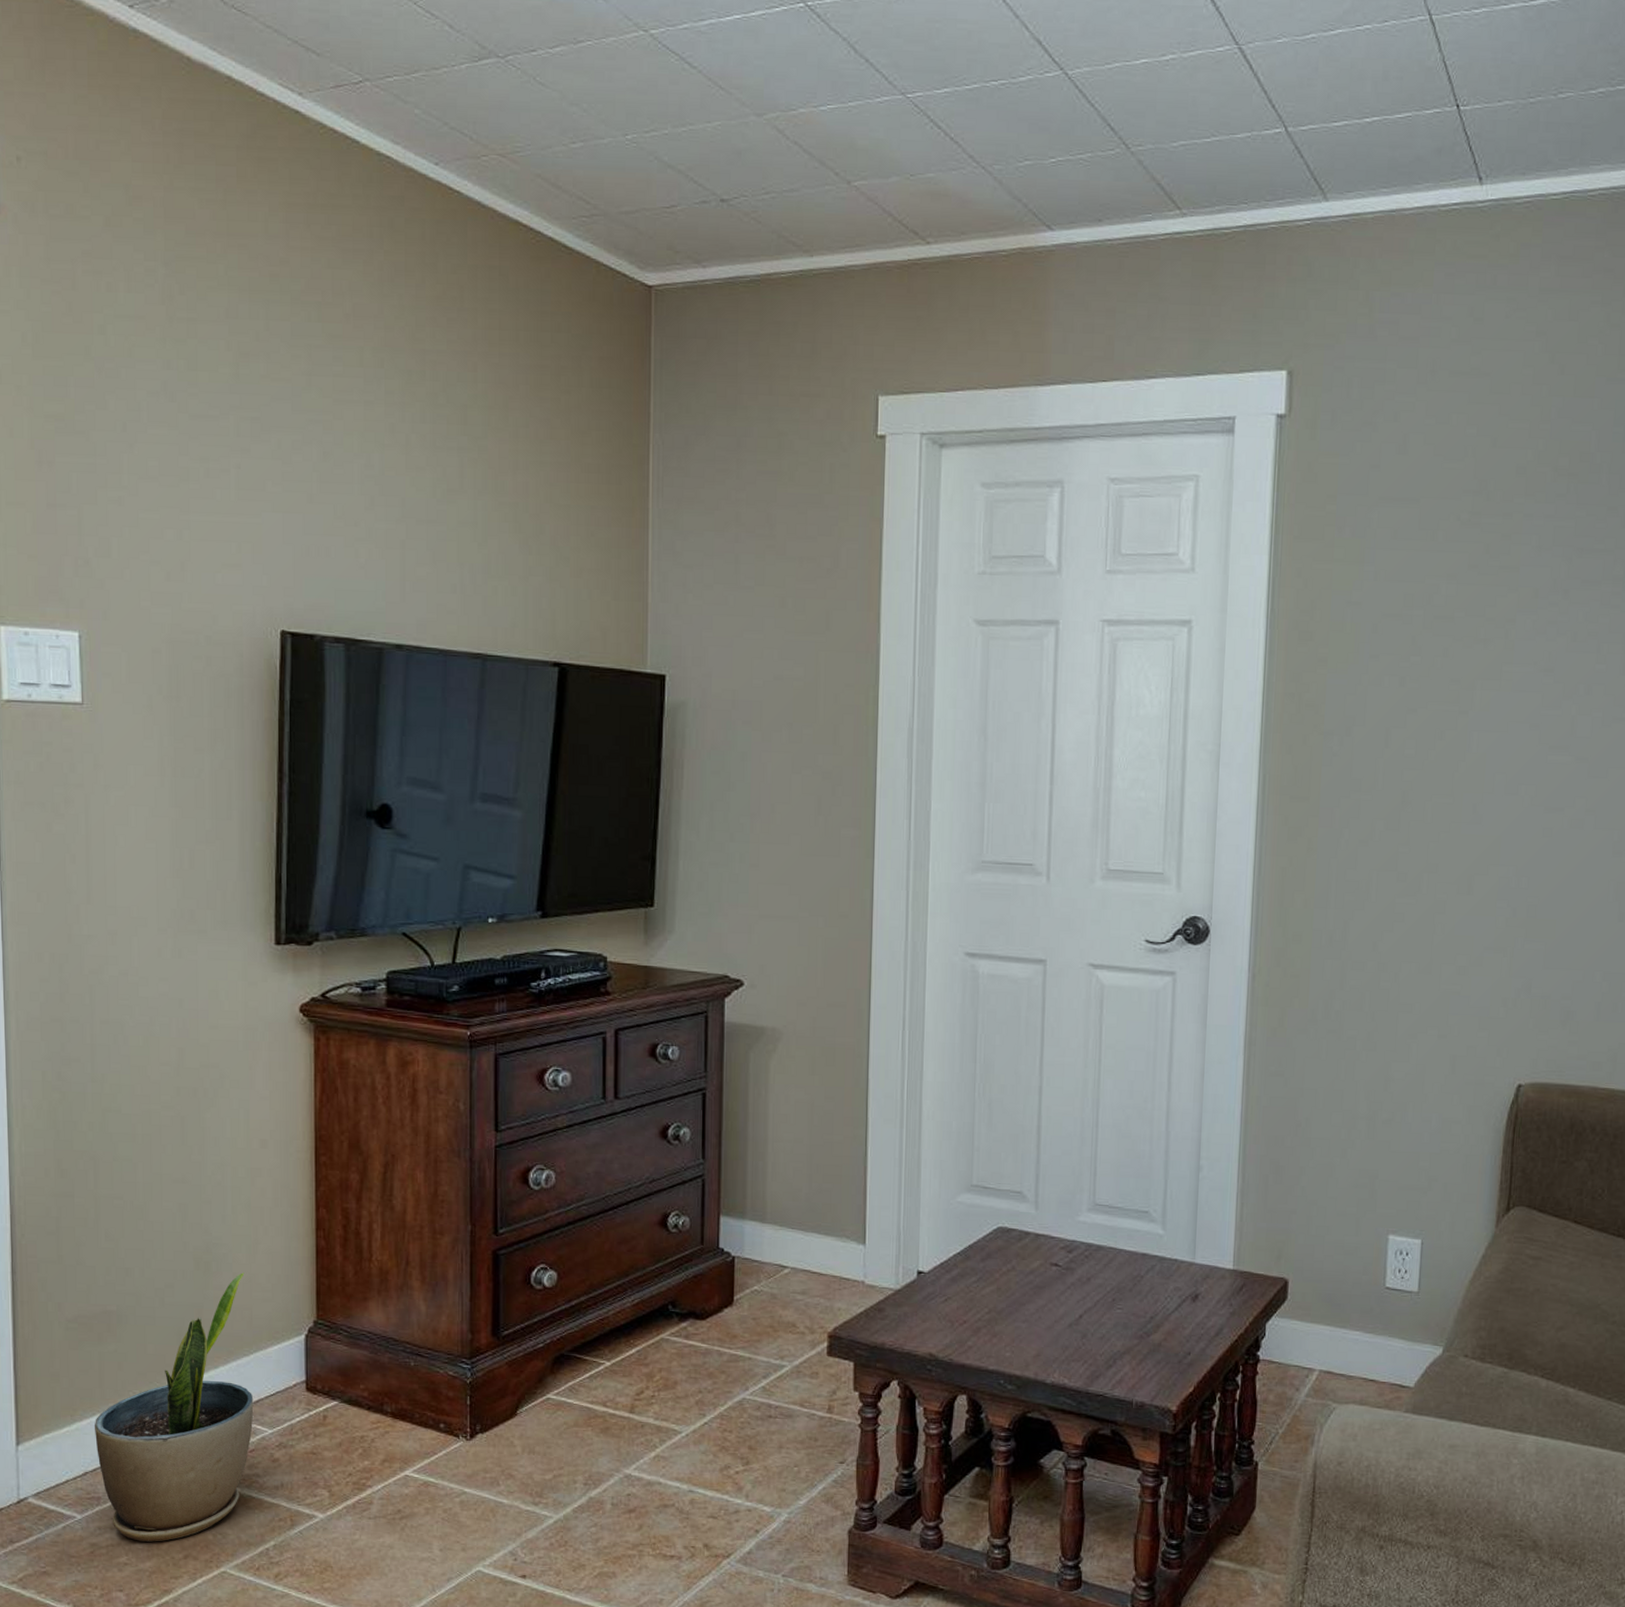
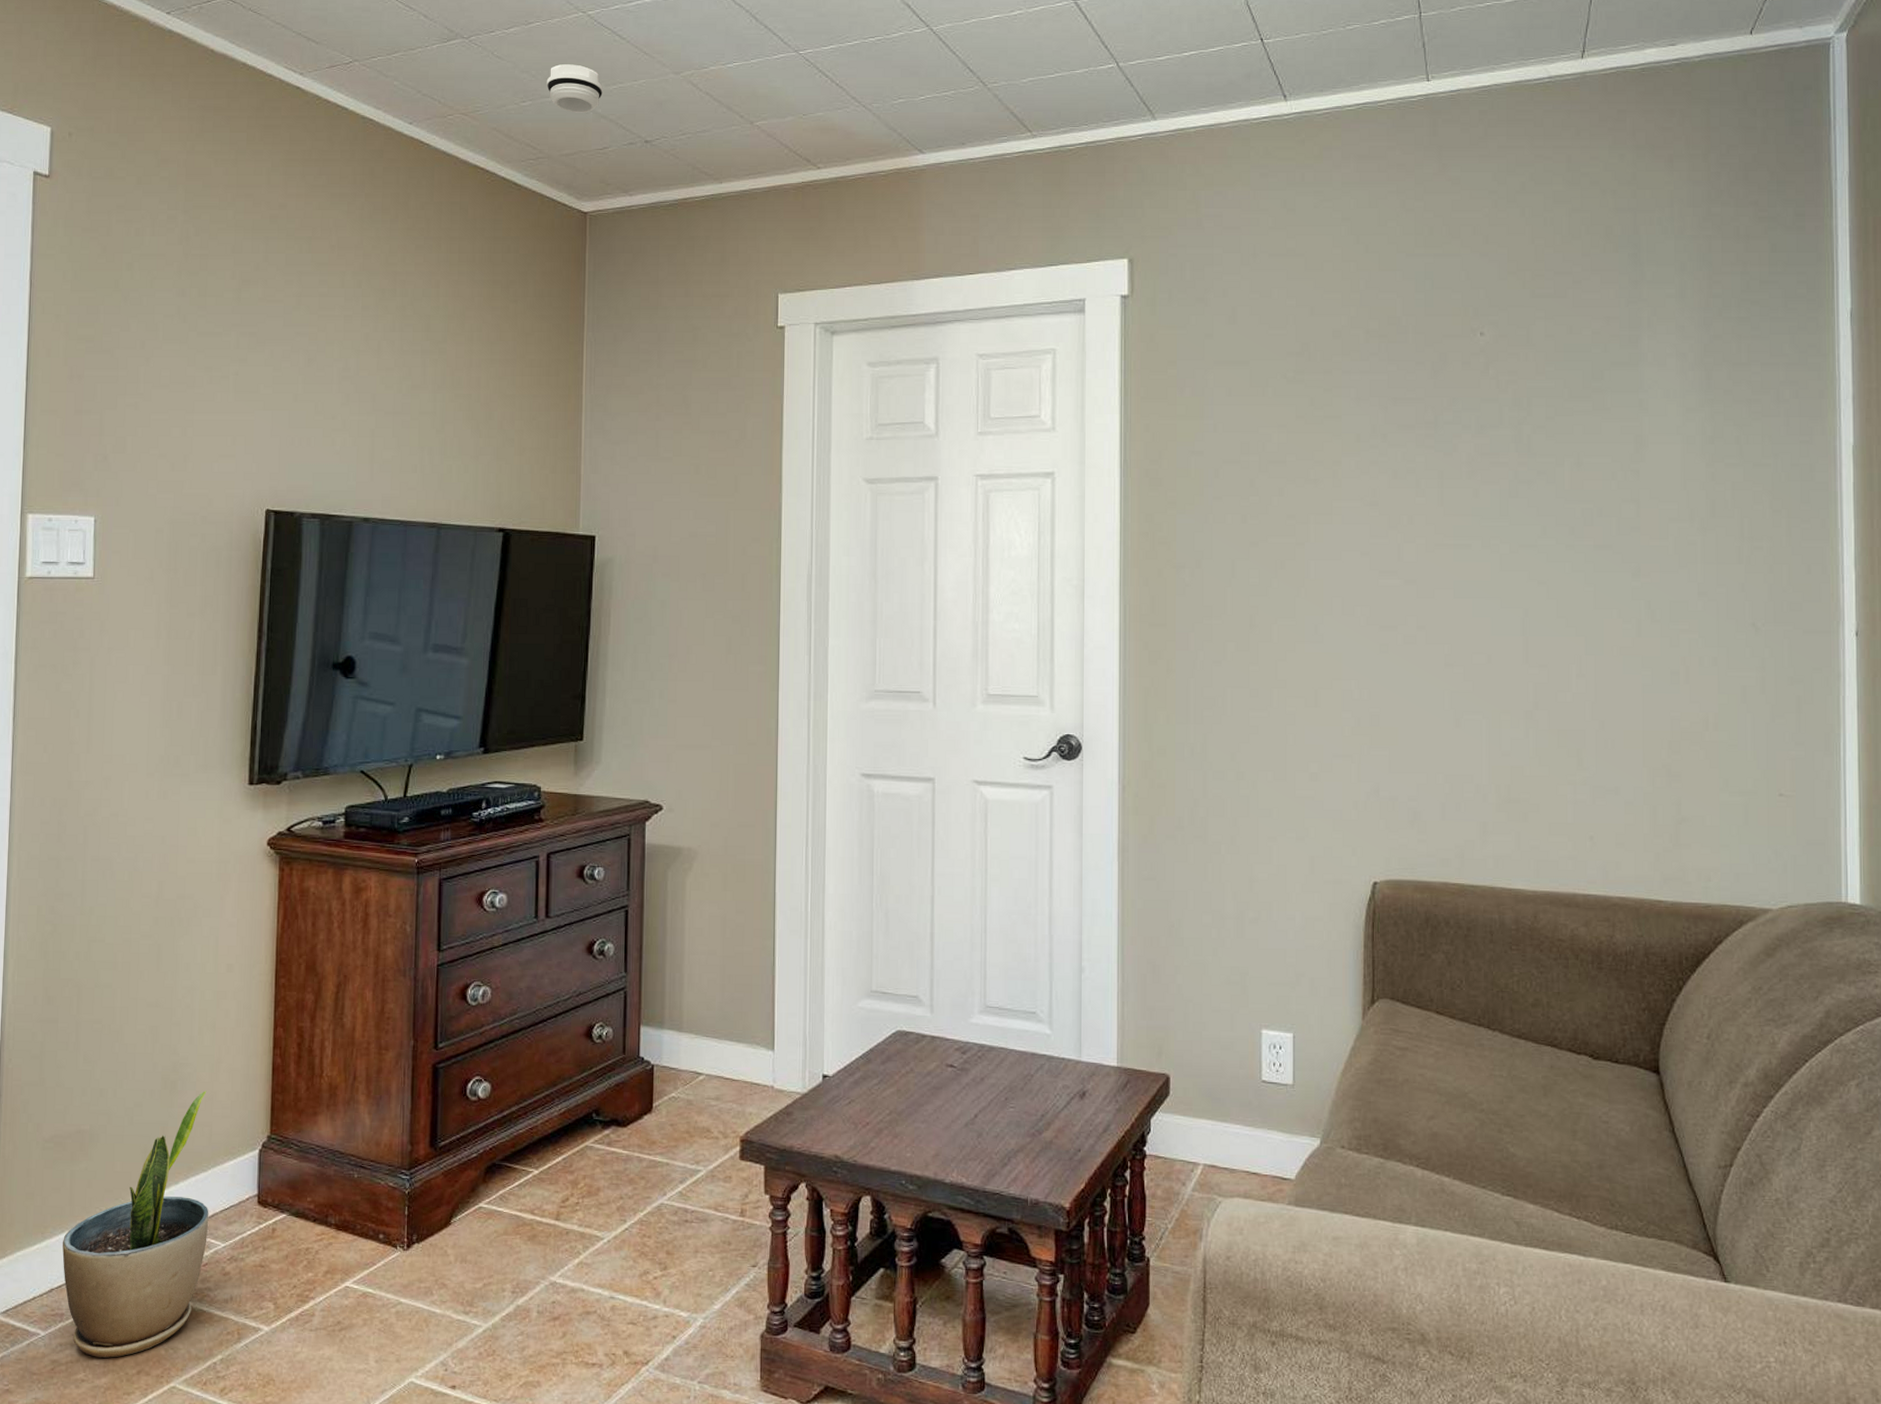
smoke detector: none [601,97,669,161] -> present [546,64,603,113]

